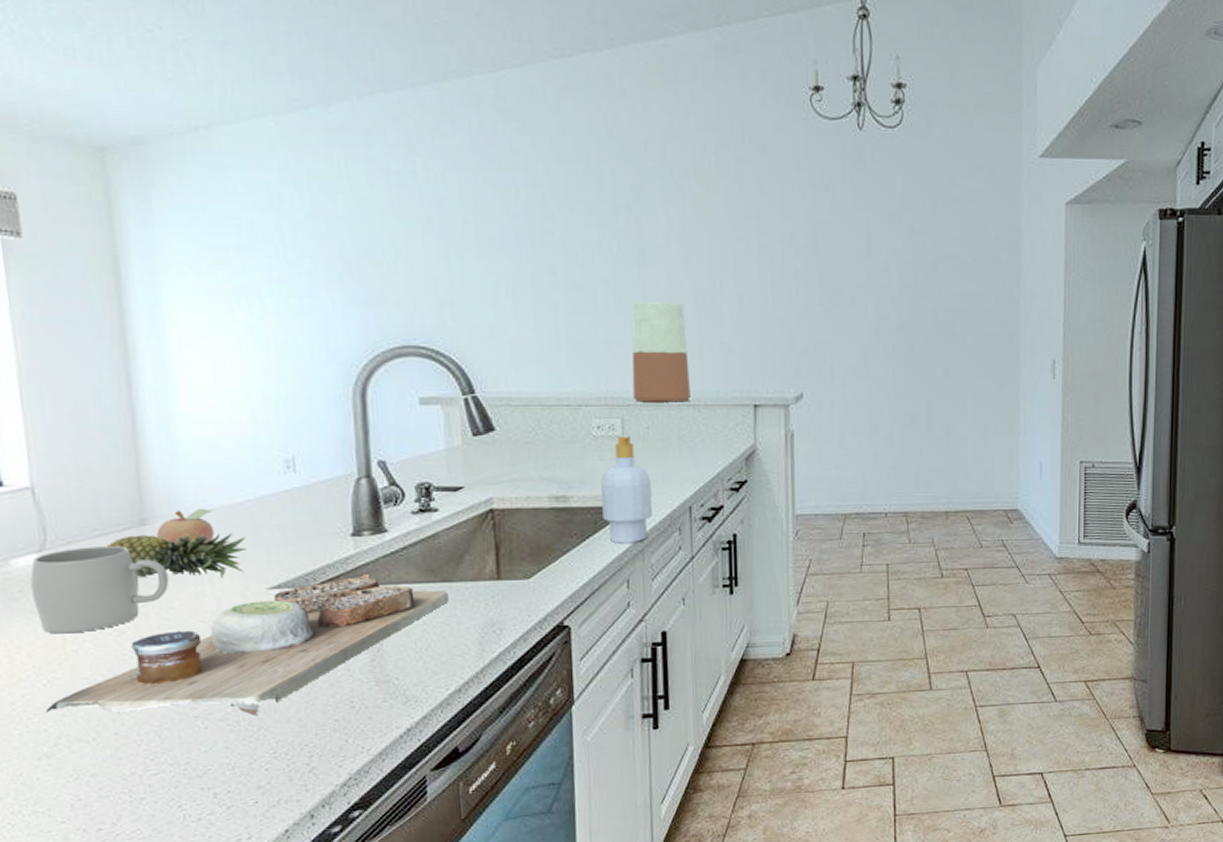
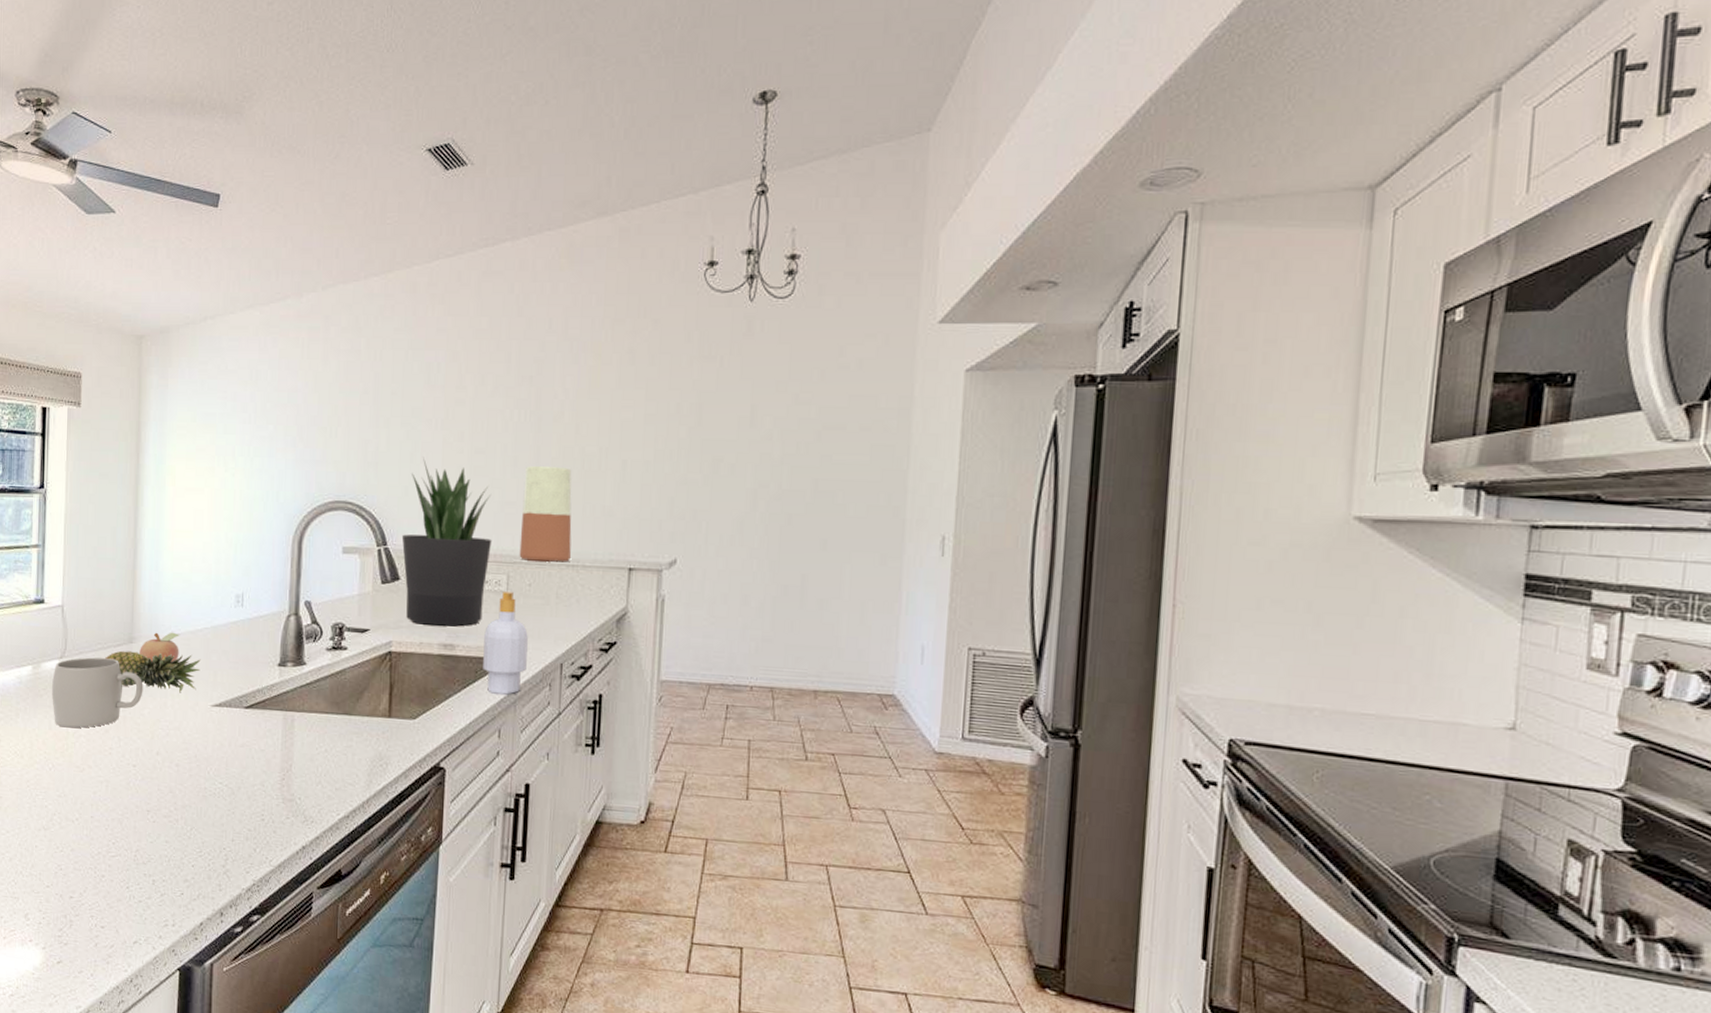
cutting board: present [45,573,449,716] -> none [48,700,348,816]
planter: none [492,295,601,477] -> present [401,458,492,627]

